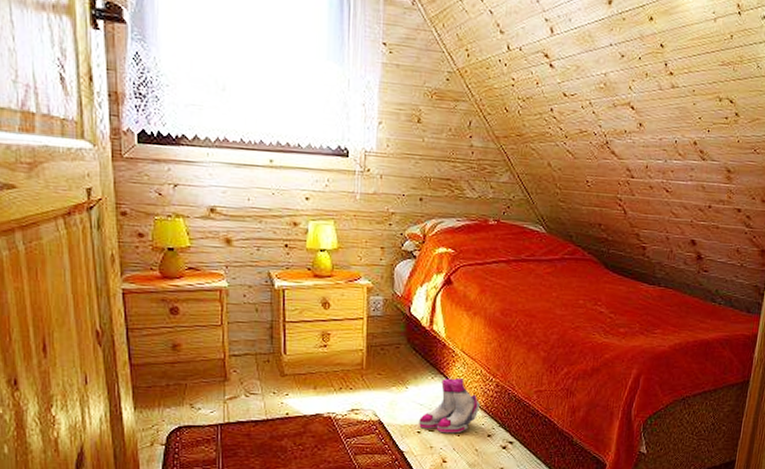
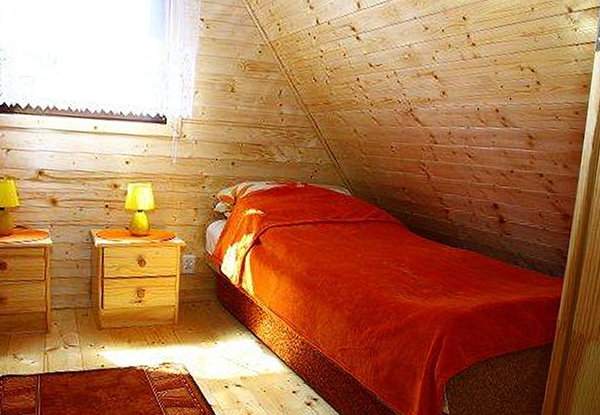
boots: present [419,378,480,434] -> none [227,335,286,389]

